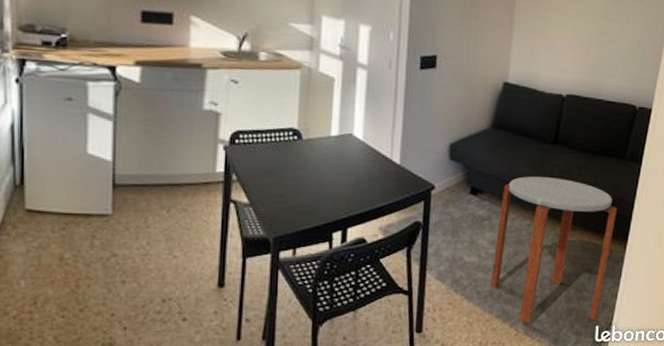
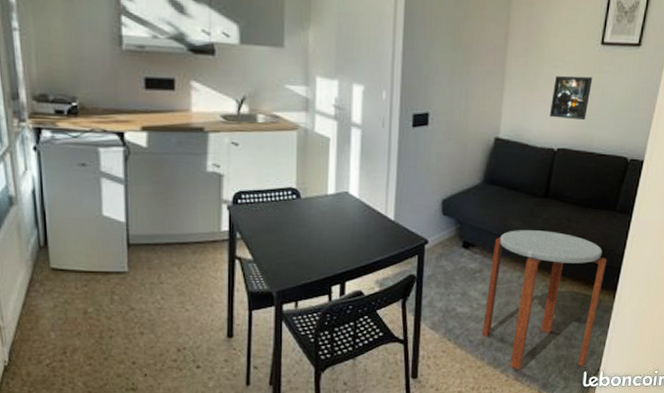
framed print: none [557,23,600,68] -> present [549,75,593,121]

